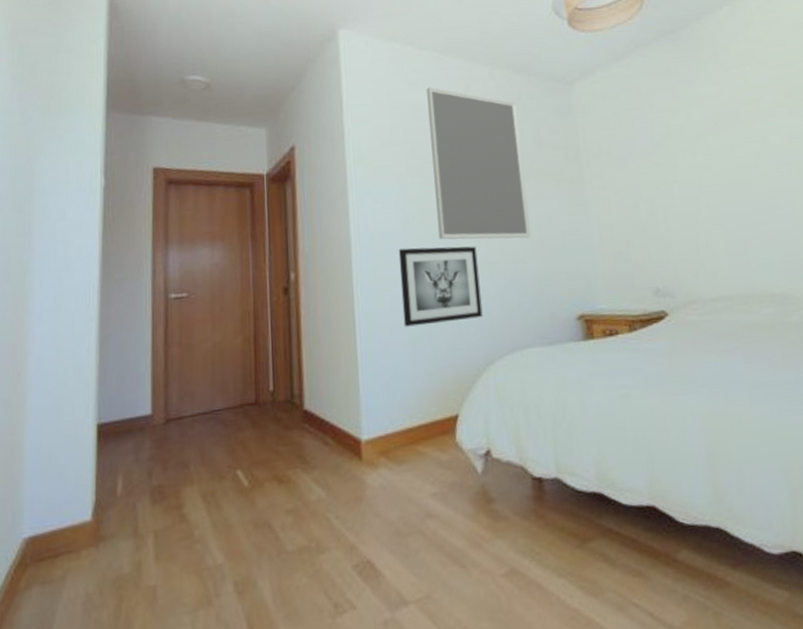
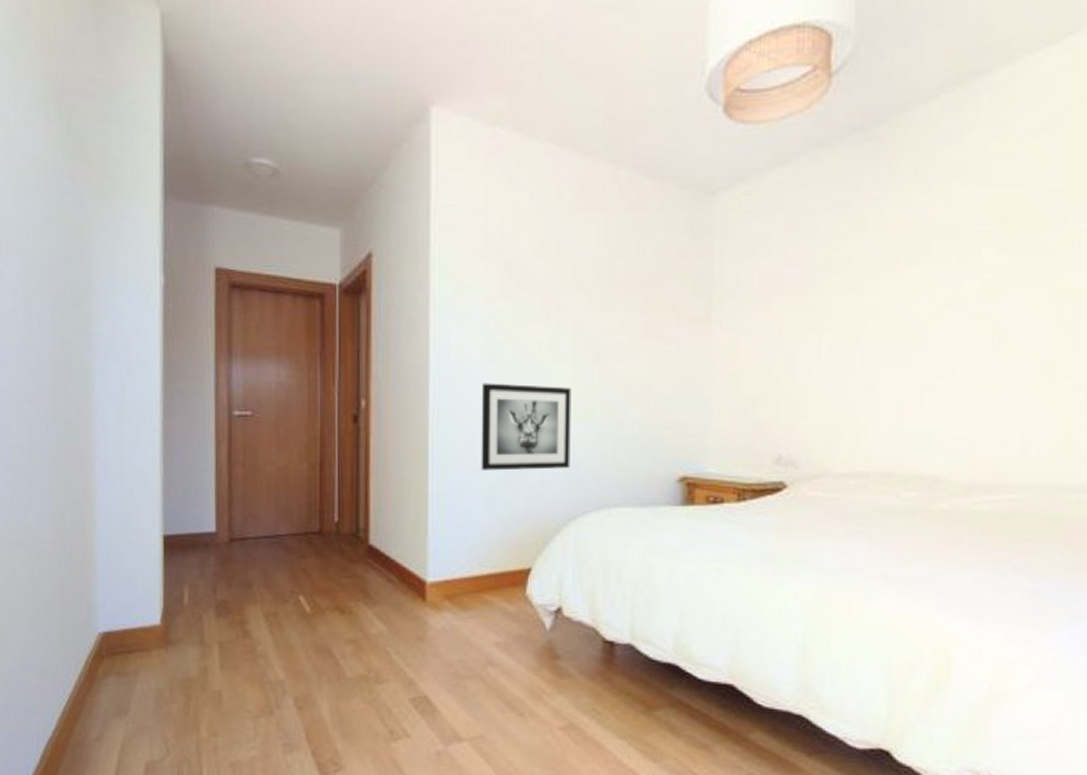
home mirror: present [427,87,531,240] -> none [529,188,641,383]

